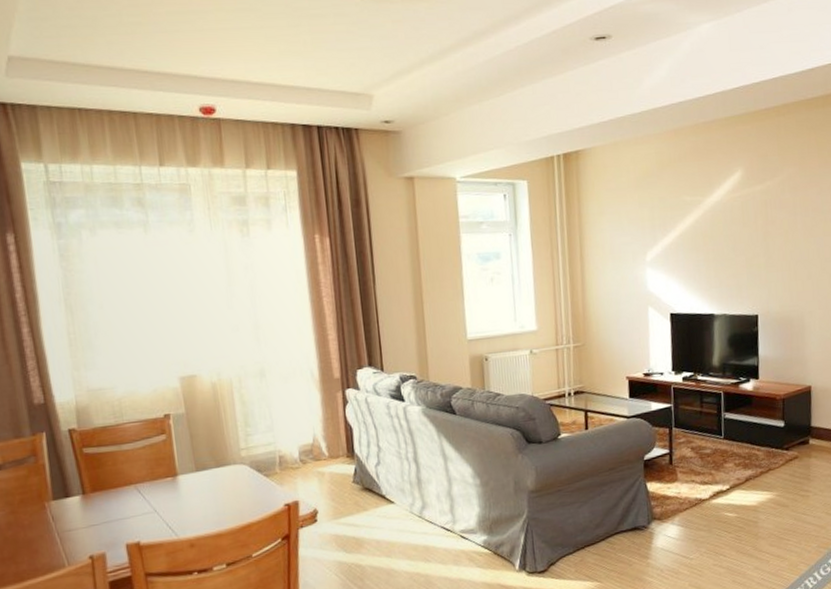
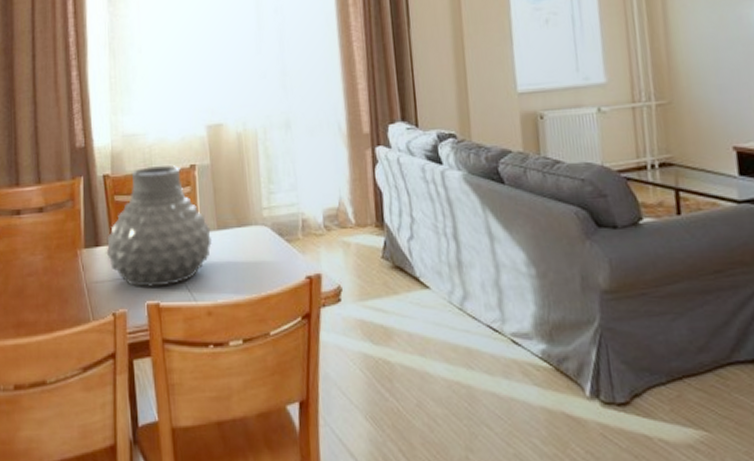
vase: none [77,416,191,531] -> present [106,165,212,287]

